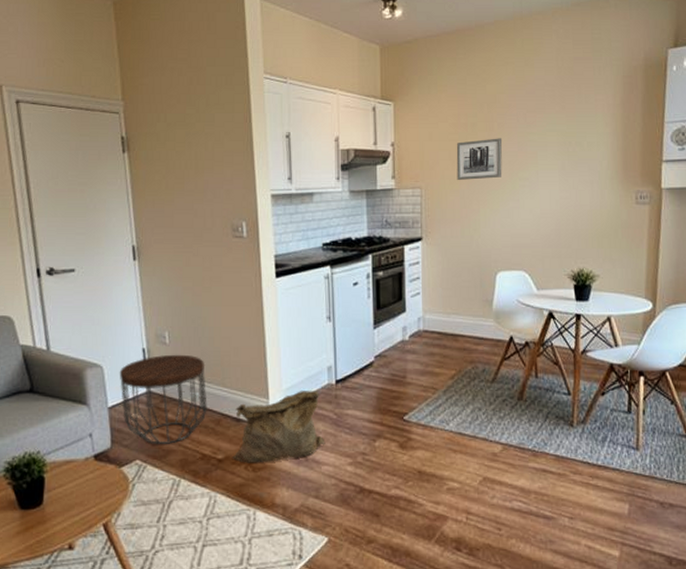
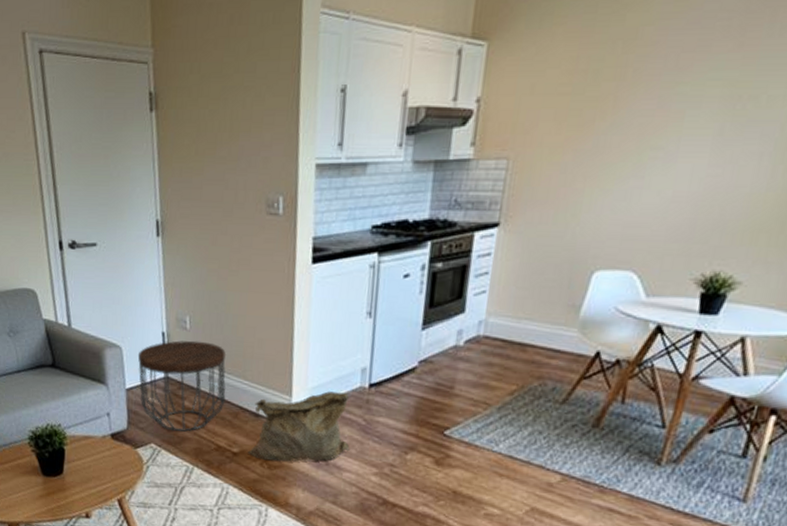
wall art: present [456,138,503,180] -> none [560,90,637,149]

